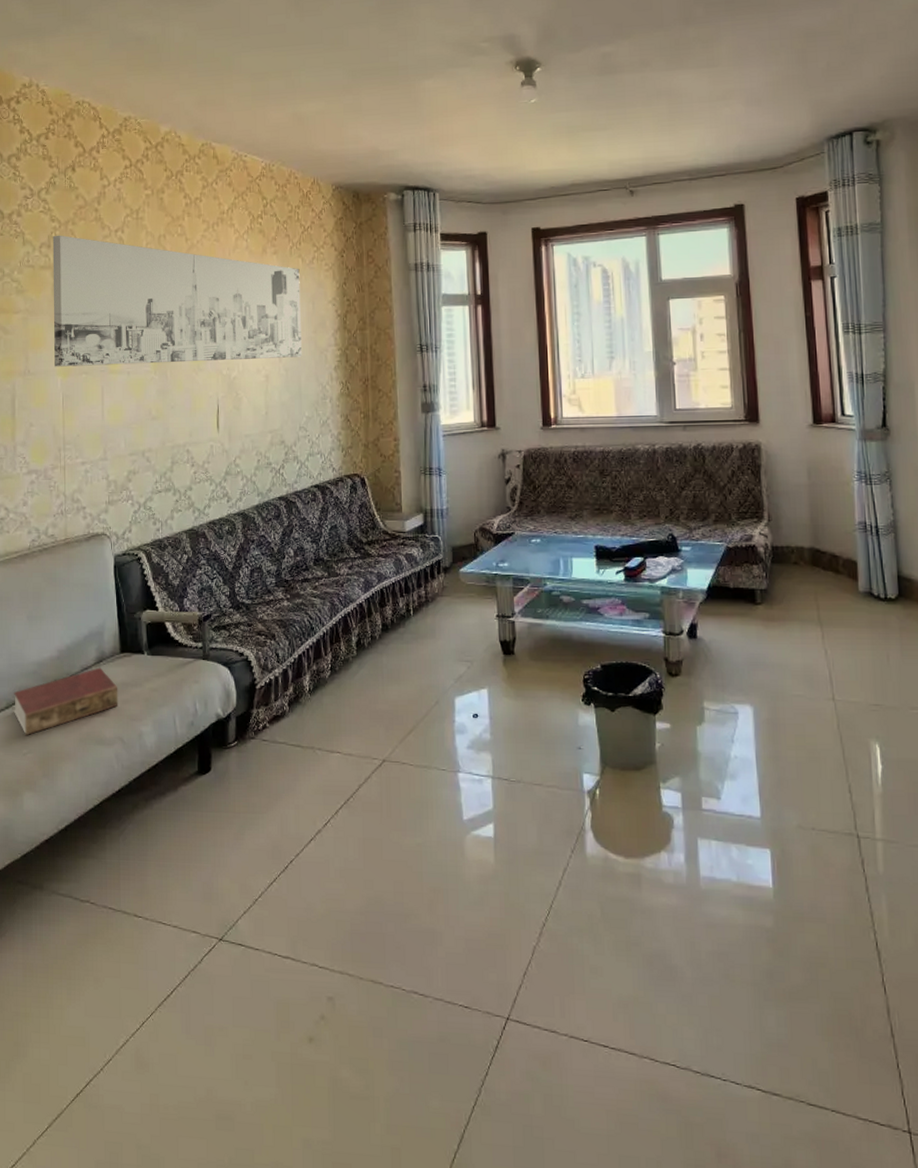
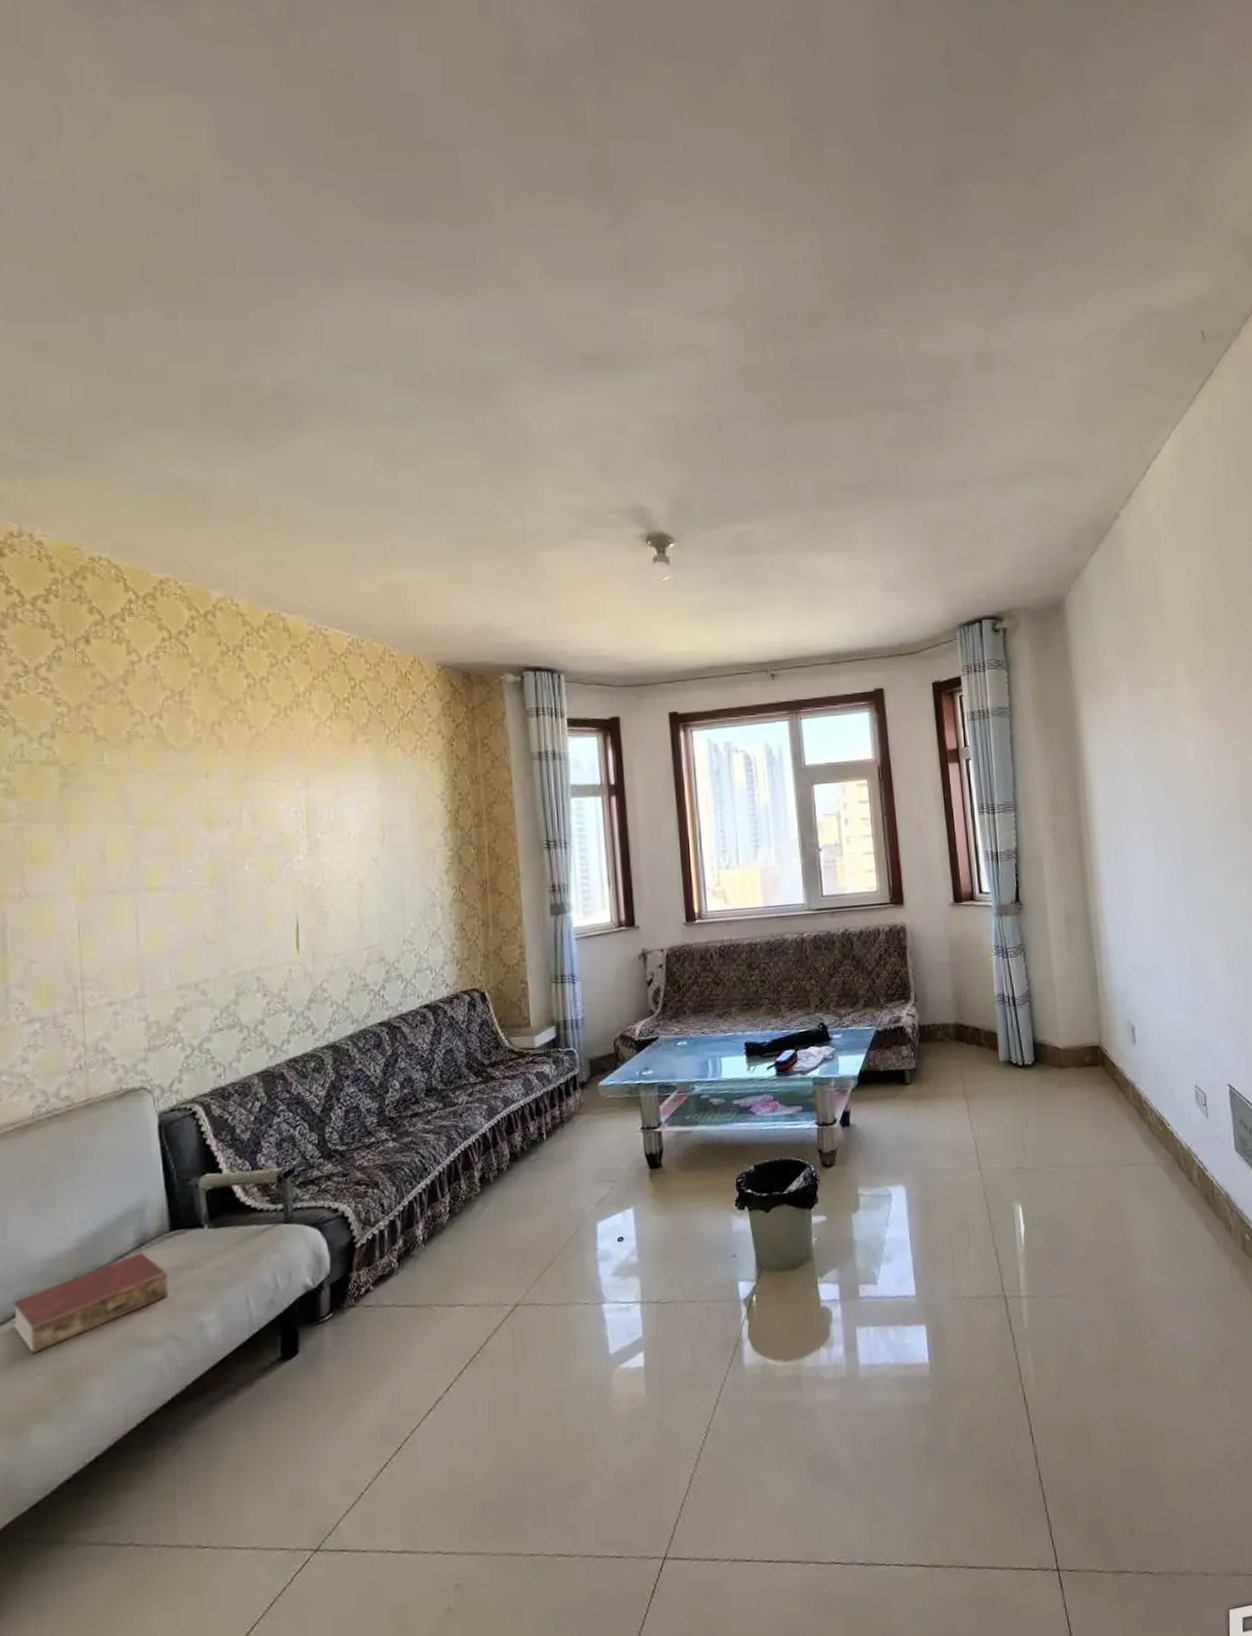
wall art: present [52,235,302,367] -> none [58,722,404,887]

